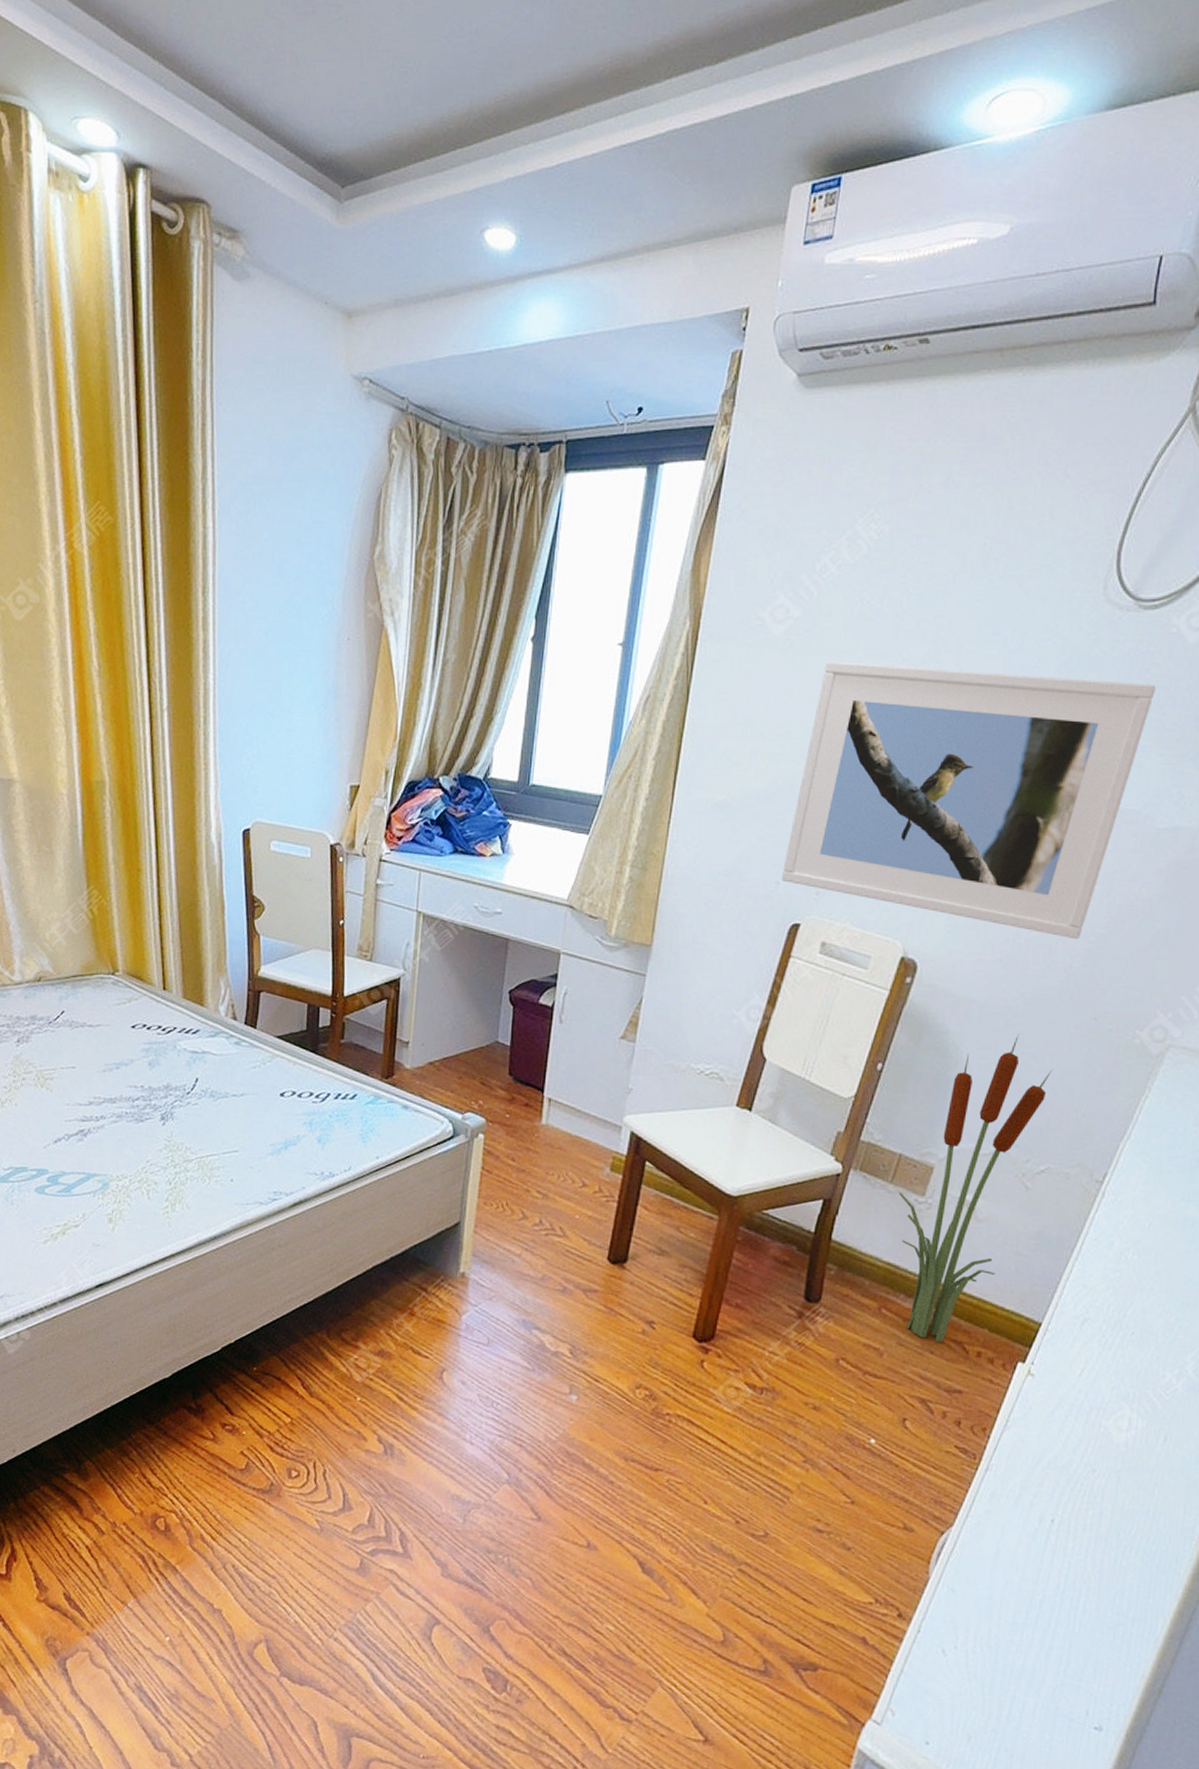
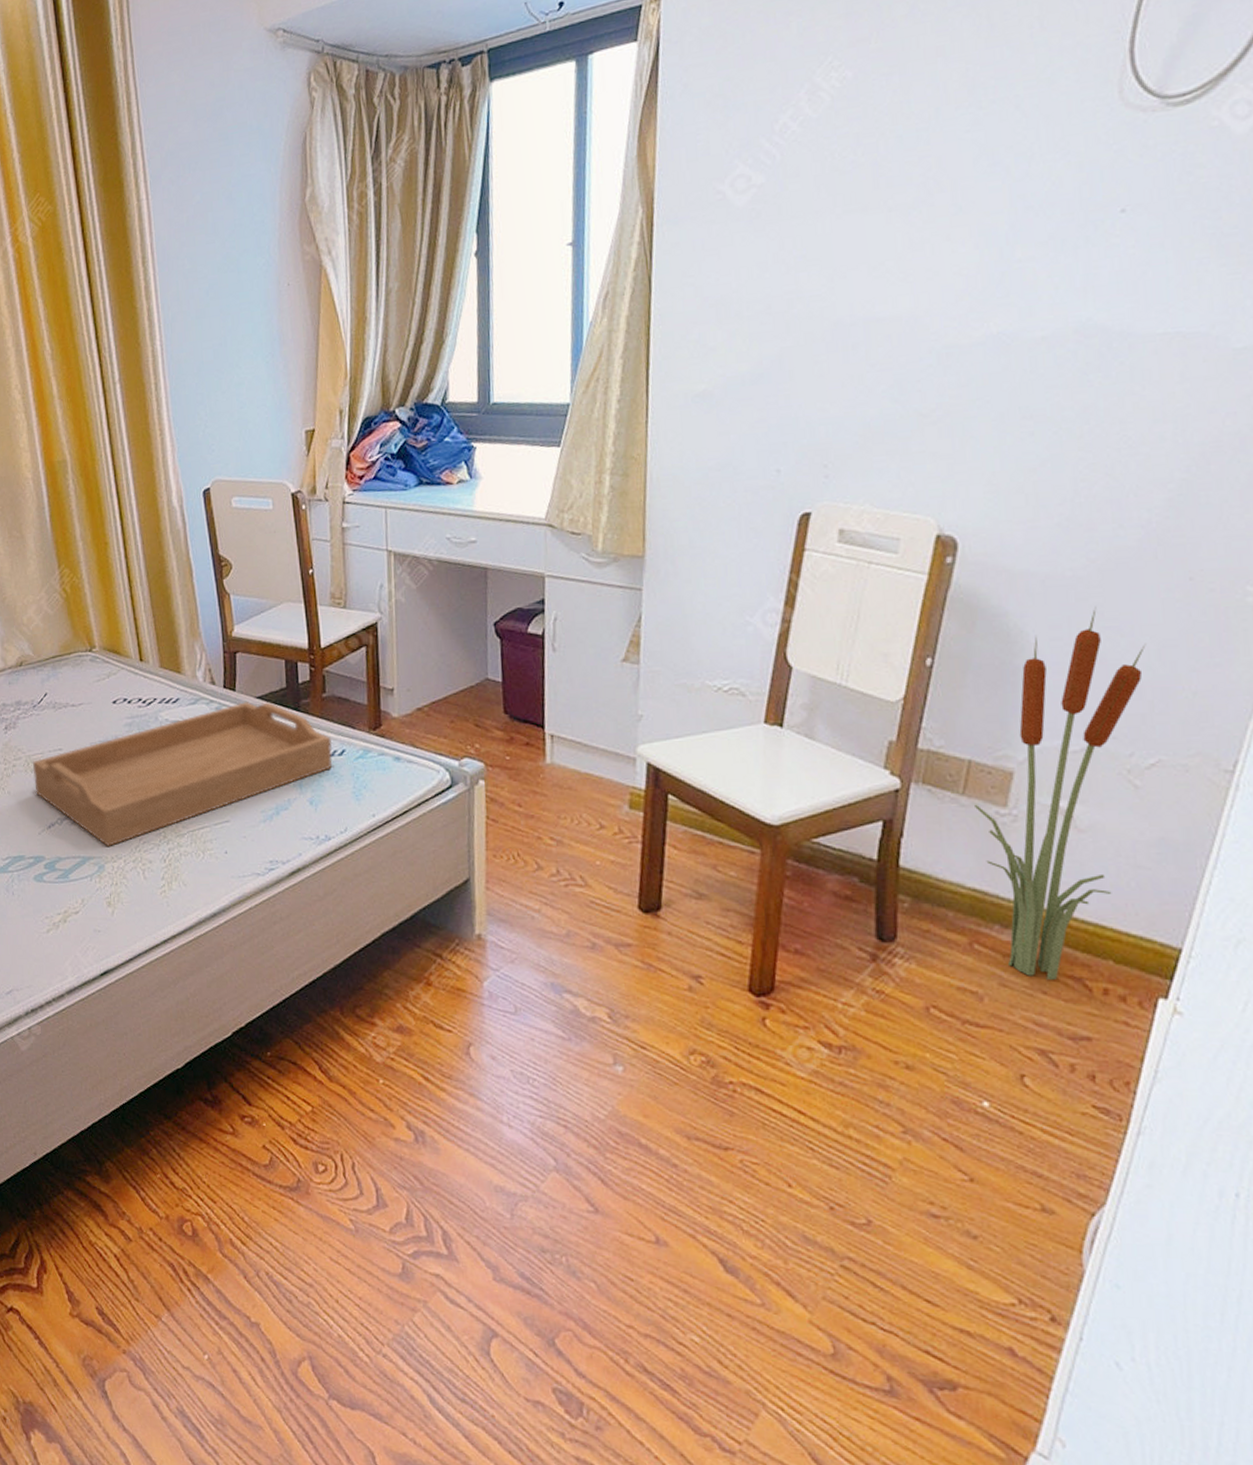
serving tray: none [43,1040,346,1165] -> present [32,702,333,846]
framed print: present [781,661,1156,940] -> none [781,187,1204,490]

